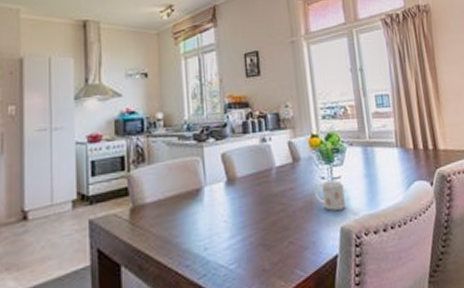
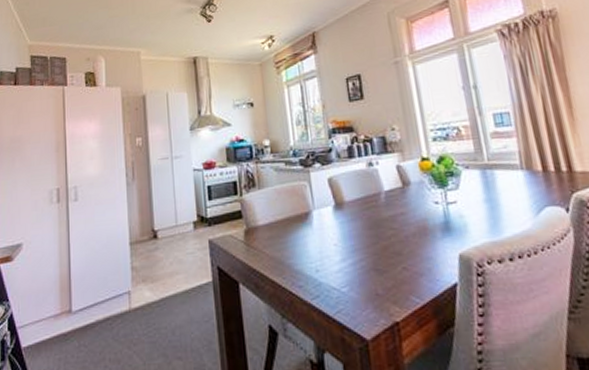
mug: present [314,180,346,211] -> none [428,205,464,237]

